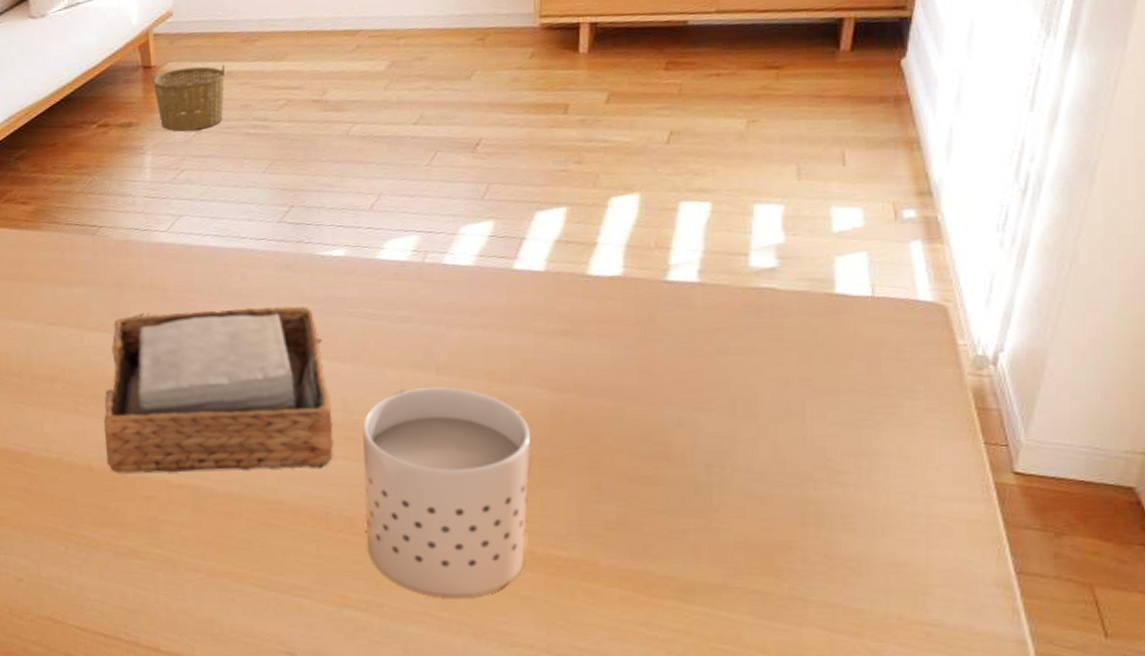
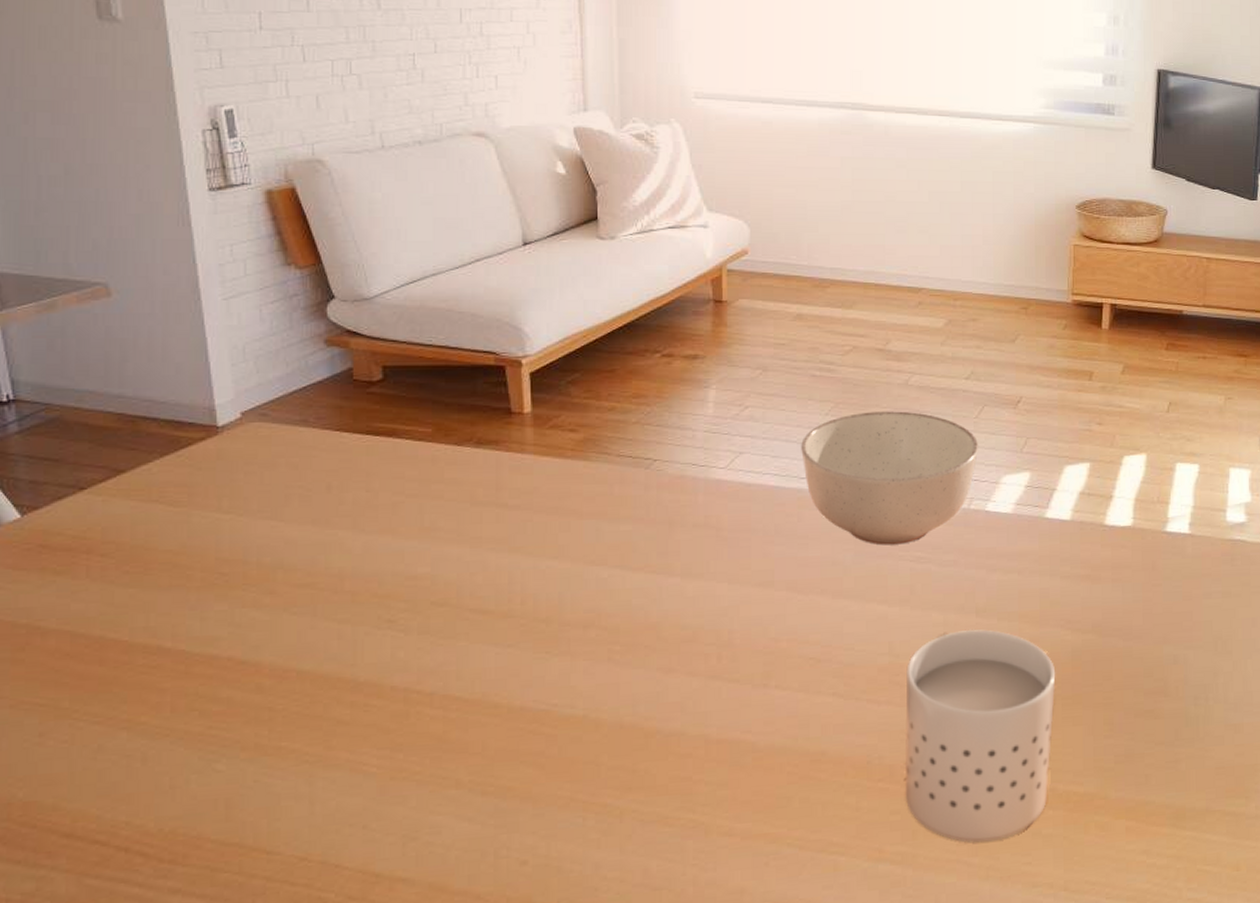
napkin holder: present [103,306,334,473] -> none [640,548,879,729]
basket: present [151,64,226,132] -> none [721,306,796,368]
bowl: none [239,163,433,303] -> present [801,411,979,546]

